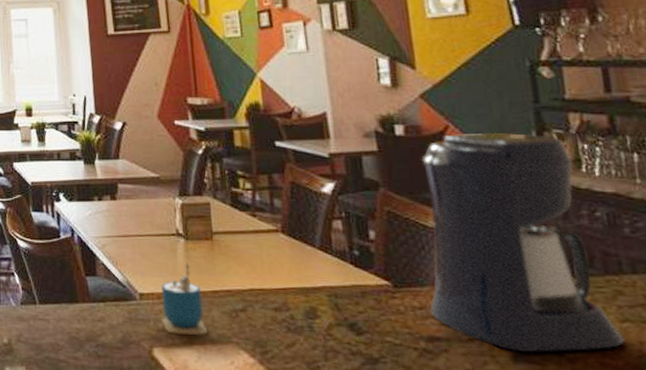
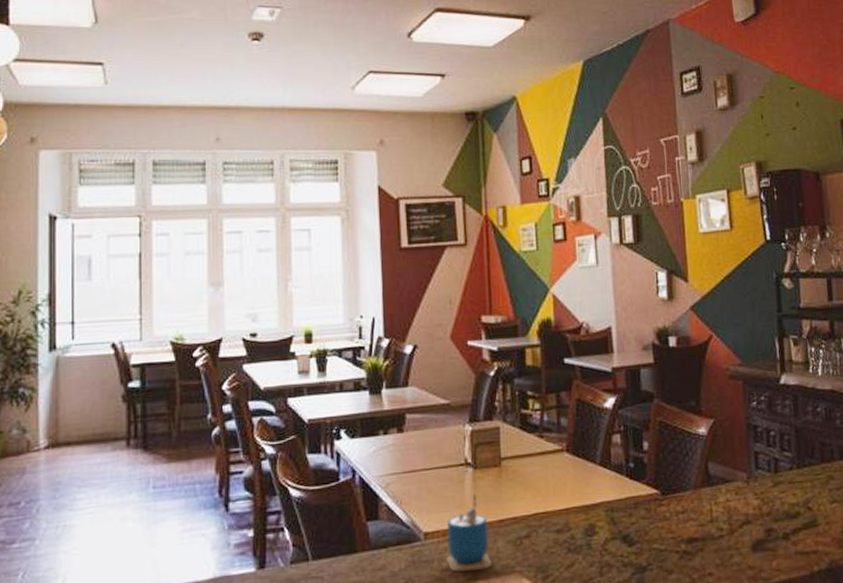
coffee maker: present [421,132,624,354] -> none [689,339,832,542]

